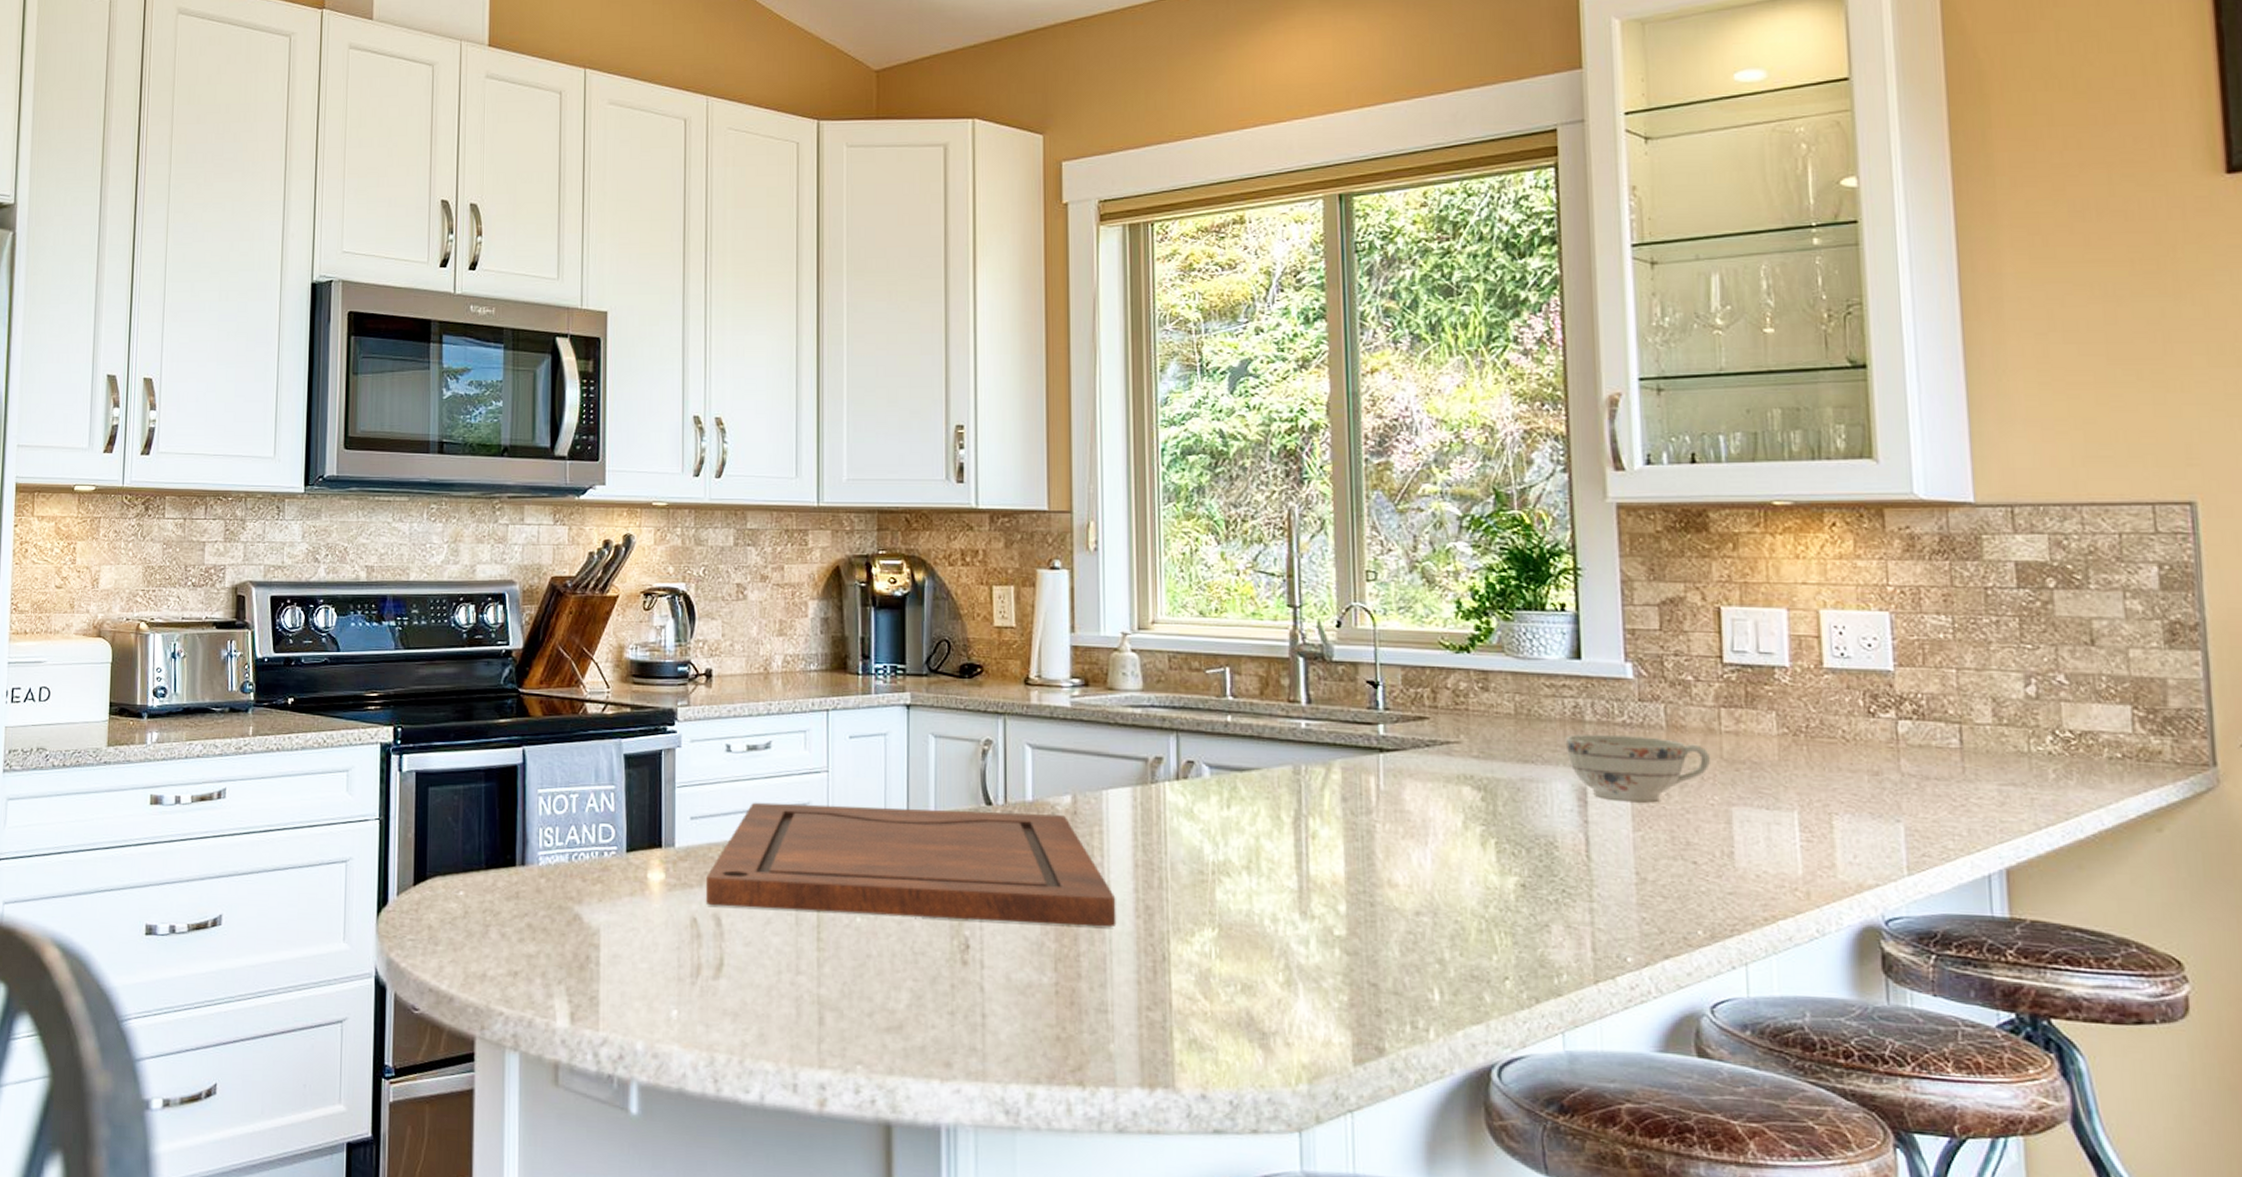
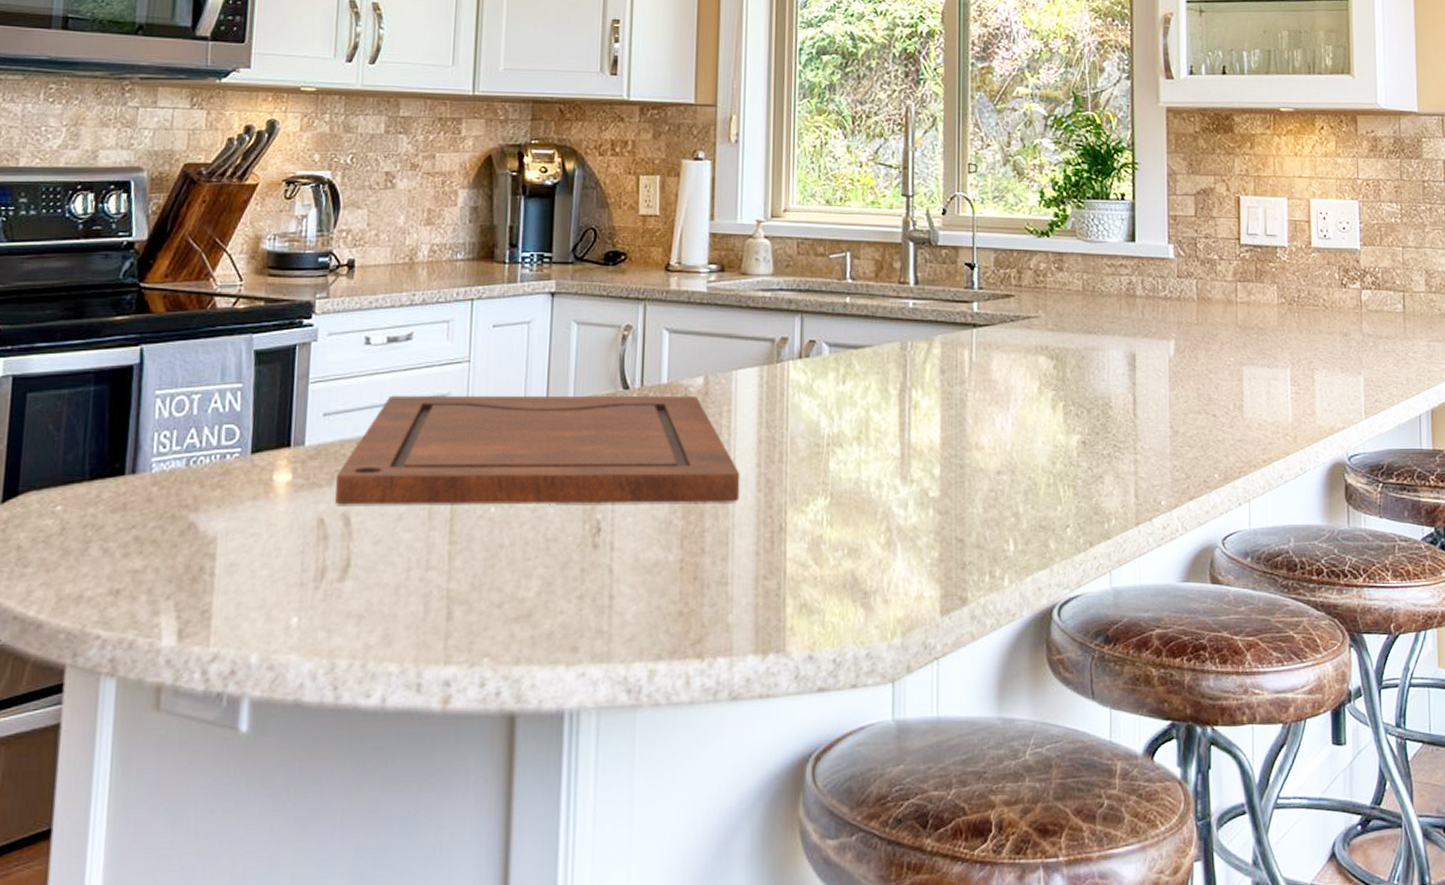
teacup: present [1565,734,1710,803] -> none [1120,307,1228,365]

